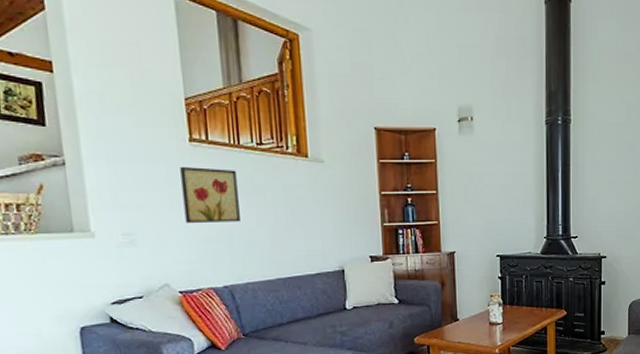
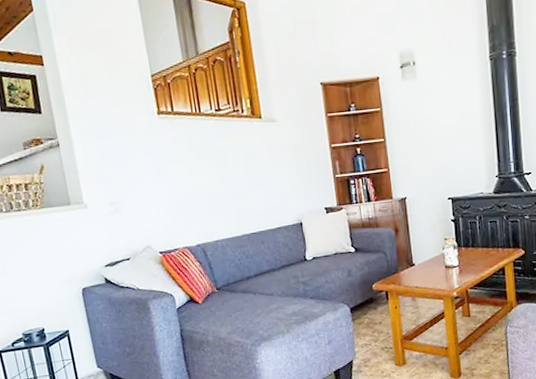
wall art: present [180,166,240,223] -> none [152,136,206,189]

